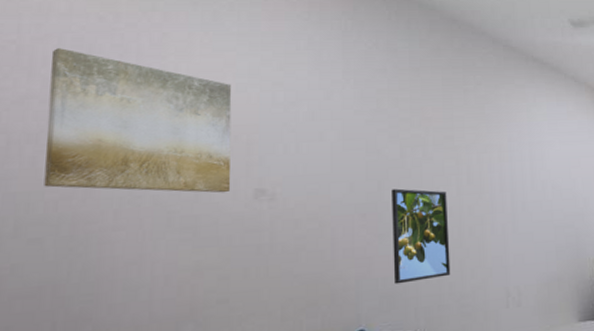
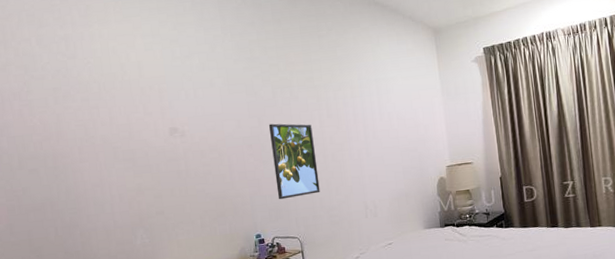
wall art: present [44,48,232,193] -> none [15,24,153,132]

